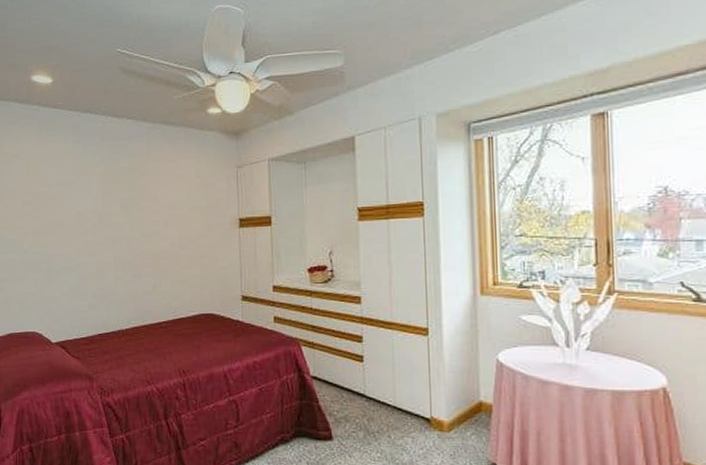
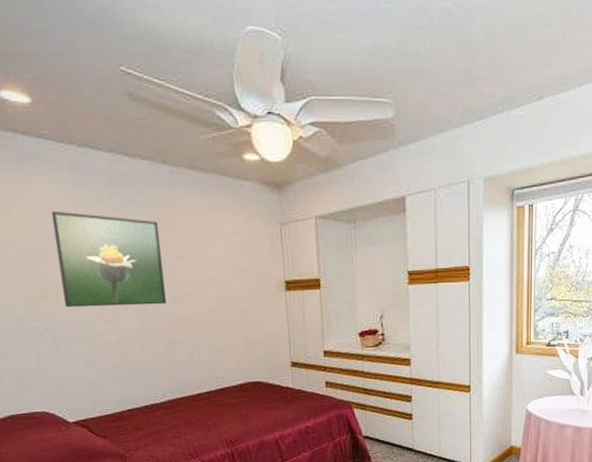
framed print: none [57,163,137,243] -> present [51,211,167,308]

